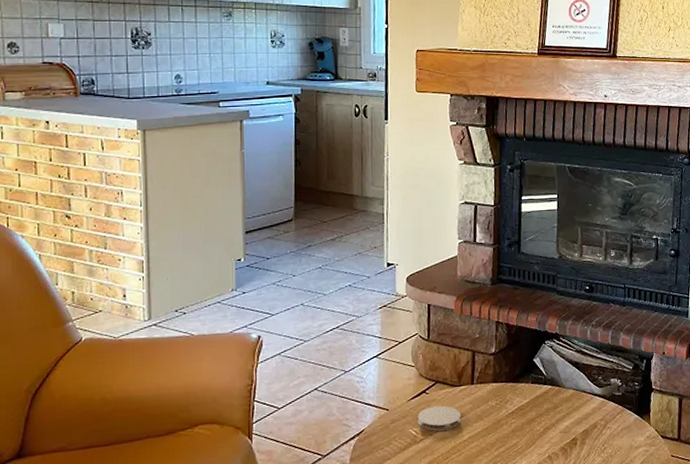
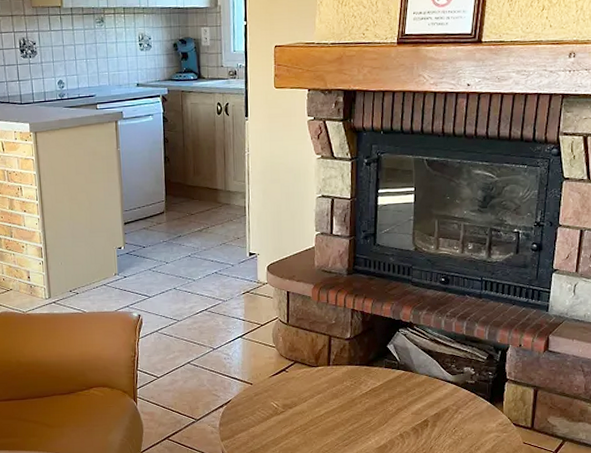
coaster: present [417,405,461,432] -> none [278,383,318,406]

